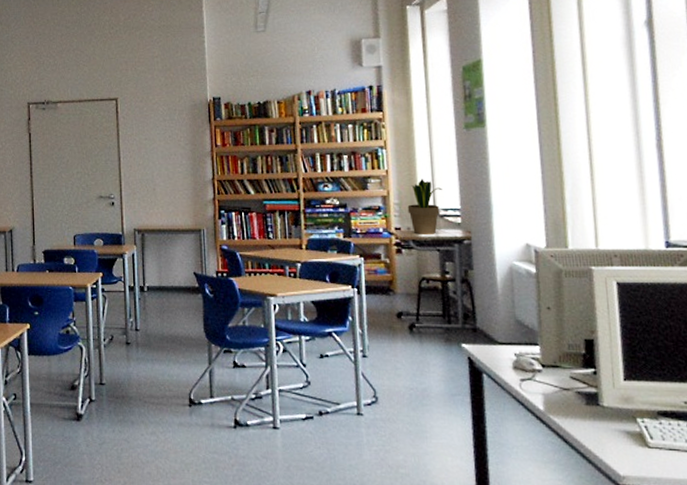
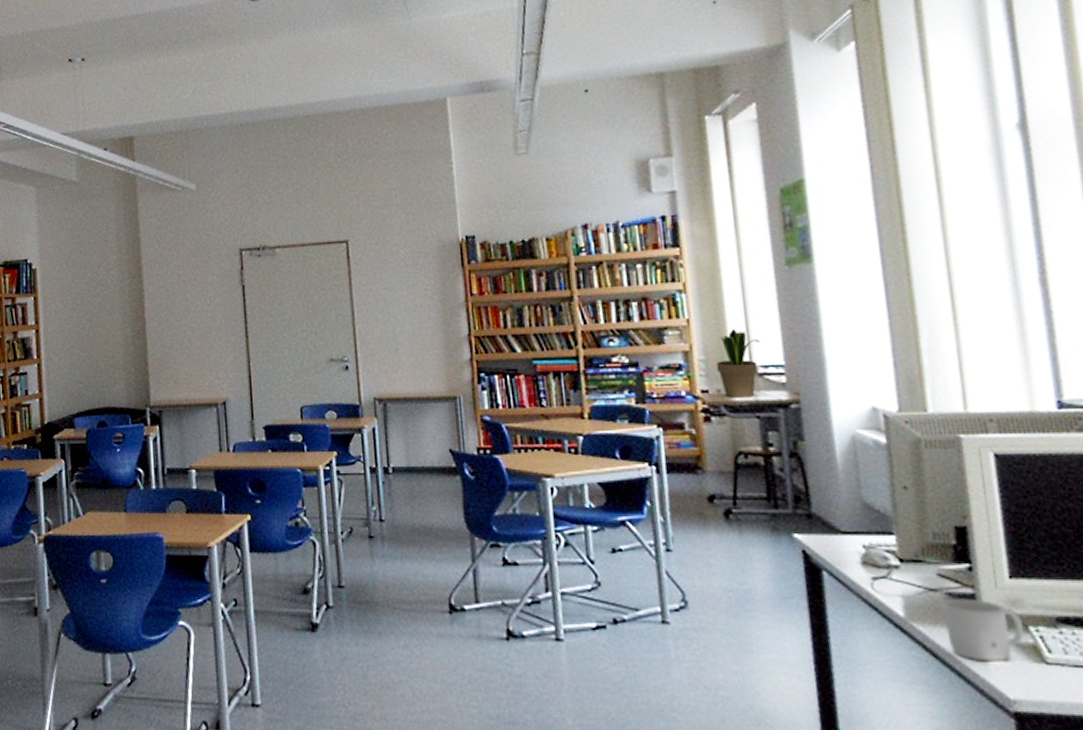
mug: none [572,396,634,446] -> present [941,598,1025,662]

